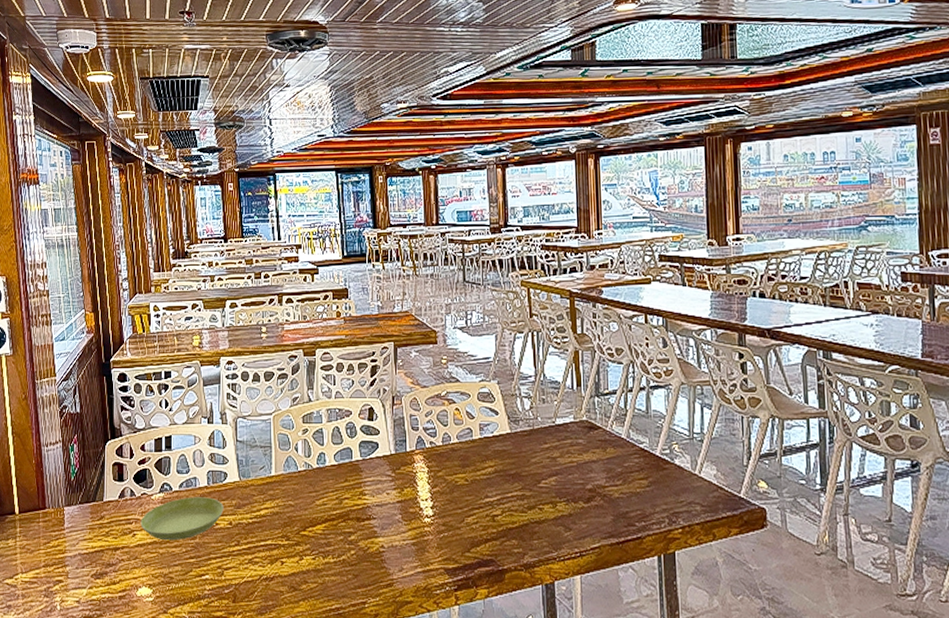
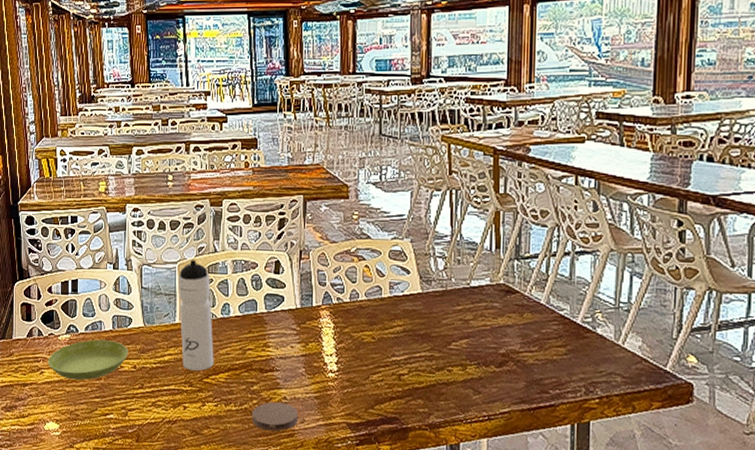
water bottle: none [274,411,311,523] -> present [178,260,214,371]
coaster: none [350,551,397,582] -> present [252,402,299,432]

